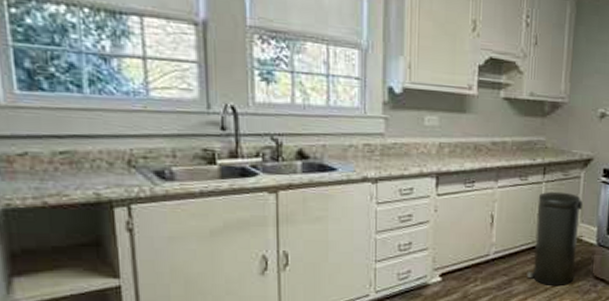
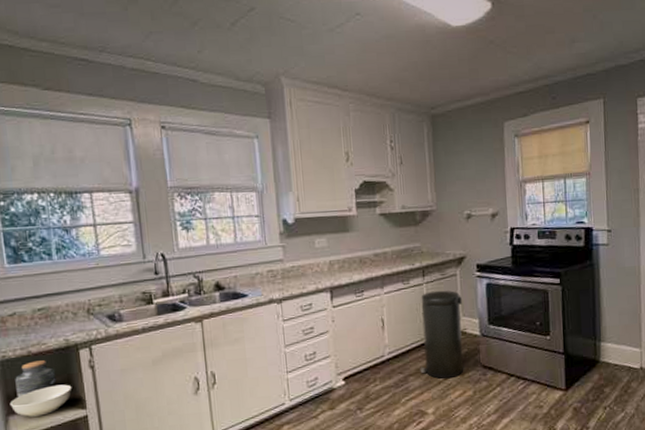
bowl: none [14,246,102,281] -> present [9,384,73,417]
jar: none [23,215,81,256] -> present [15,360,57,398]

